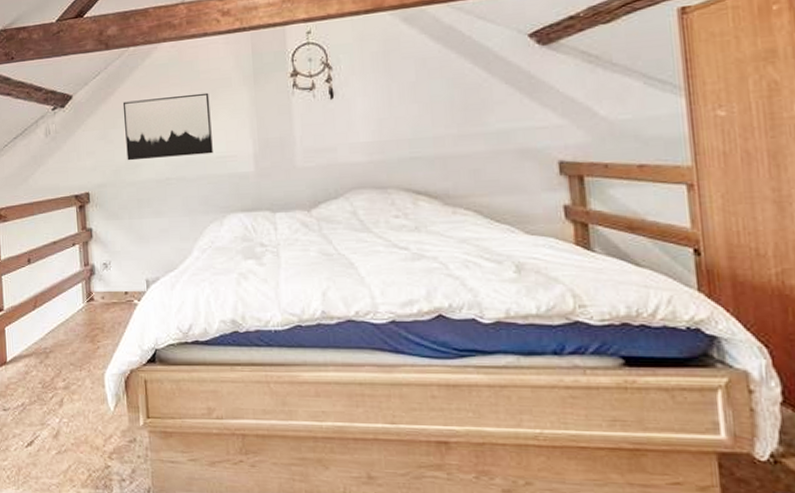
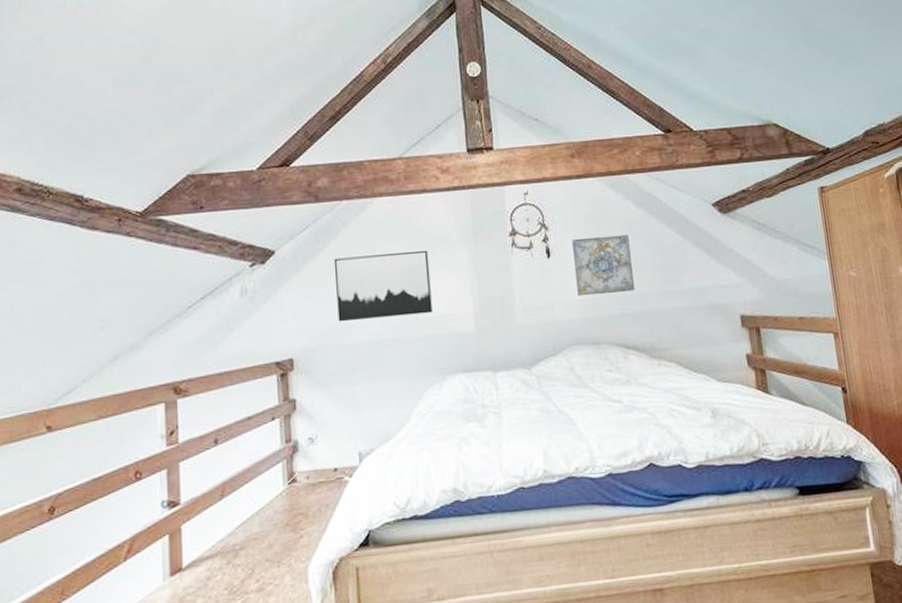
wall art: none [357,72,429,139] -> present [571,234,635,297]

